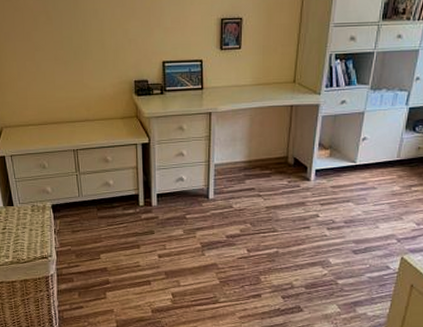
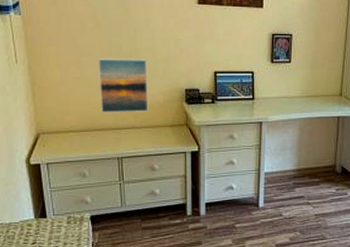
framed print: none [50,51,100,107] -> present [98,58,149,113]

